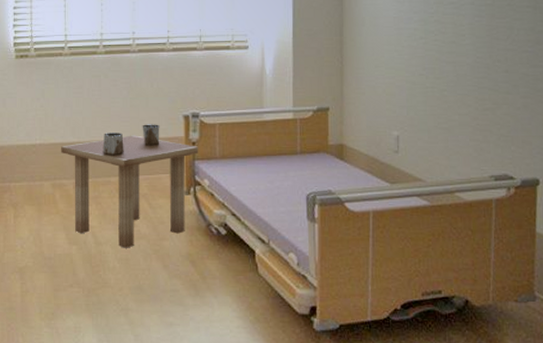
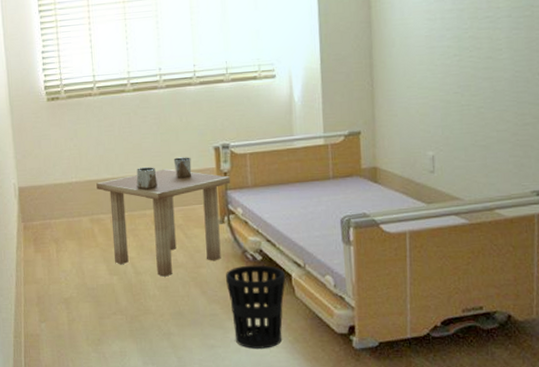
wastebasket: none [189,239,250,328] -> present [226,265,286,349]

